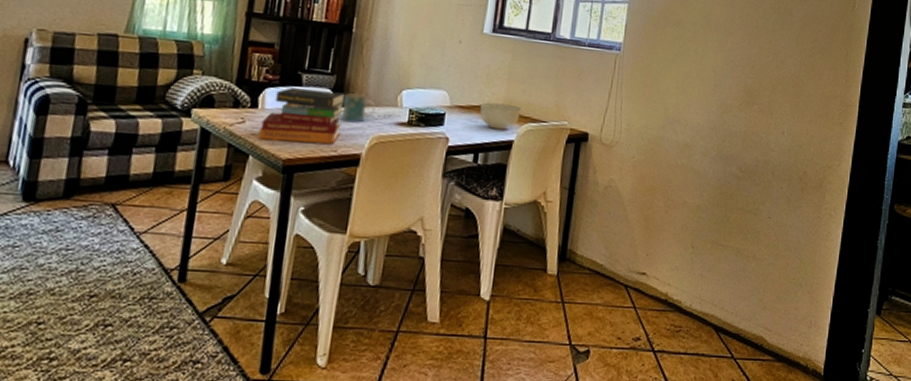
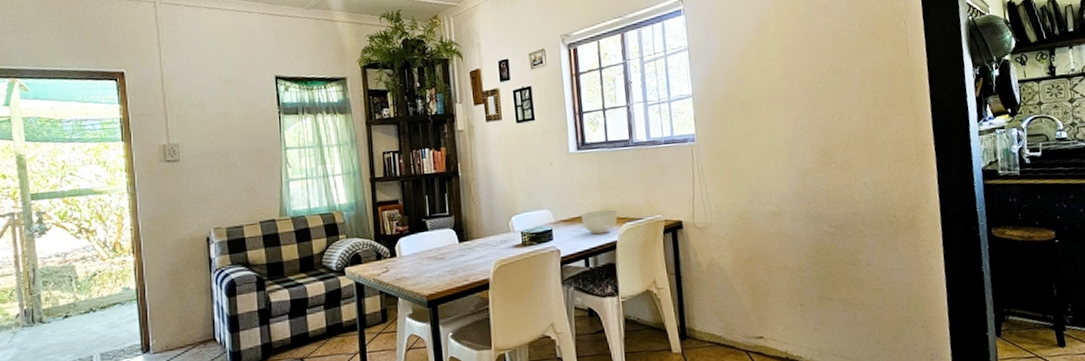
books: present [259,87,344,144] -> none [402,229,468,282]
mug: present [341,92,376,123] -> none [464,226,493,254]

